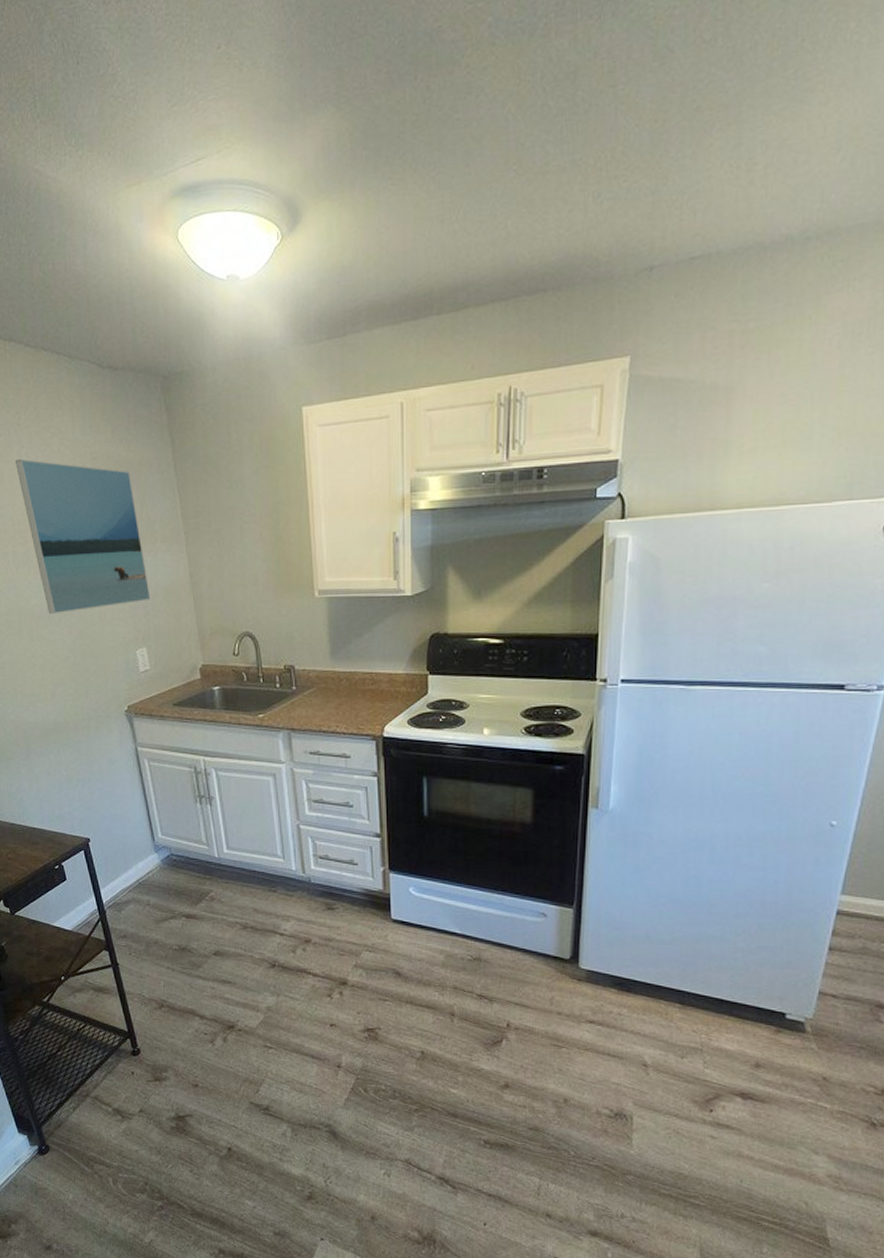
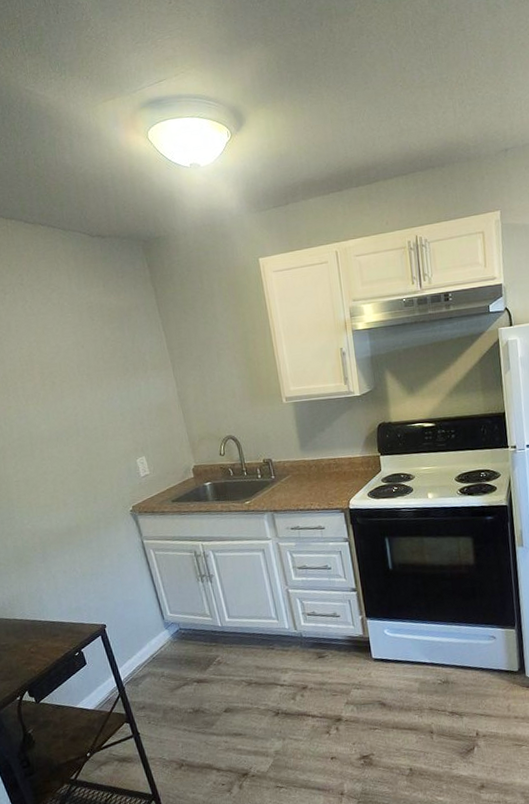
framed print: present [14,458,151,615] -> none [20,311,146,437]

